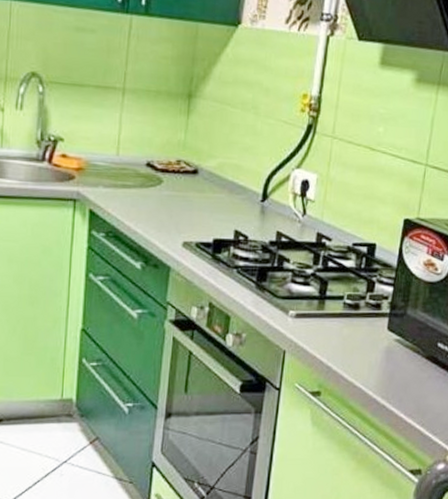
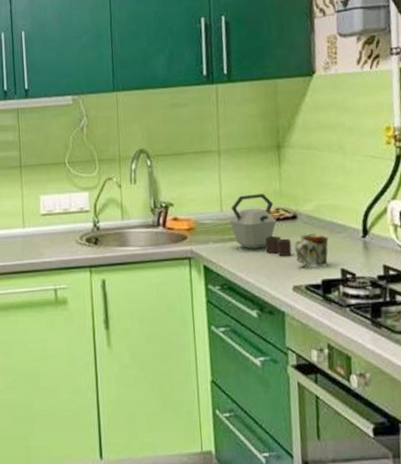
kettle: none [124,141,188,211] -> present [229,193,292,256]
mug: none [190,191,227,226] -> present [295,234,329,268]

